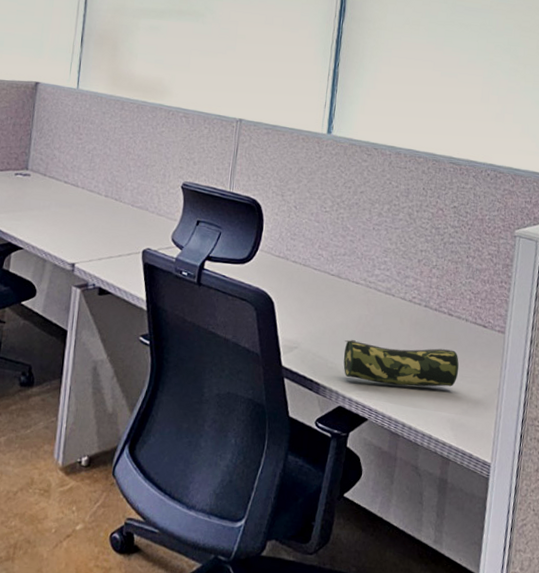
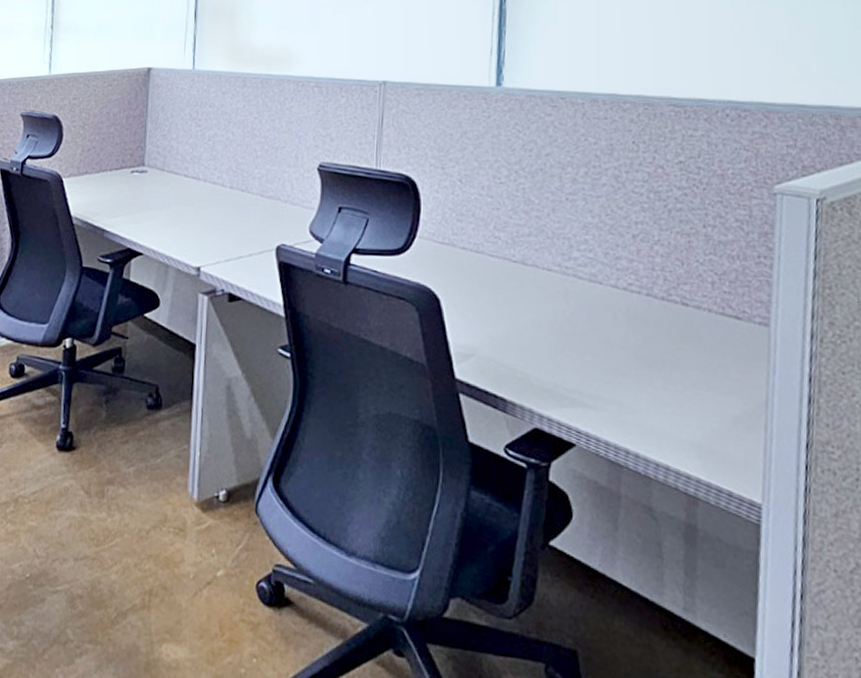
pencil case: present [343,340,459,387] -> none [536,342,704,401]

